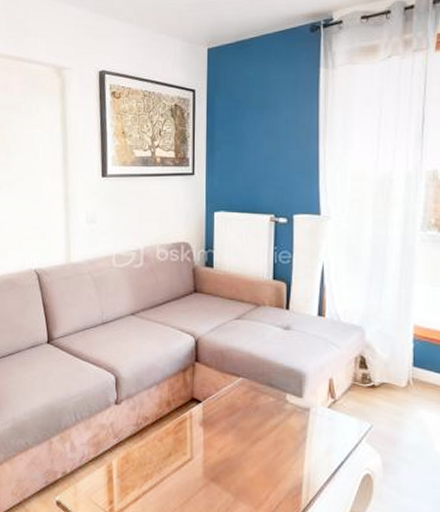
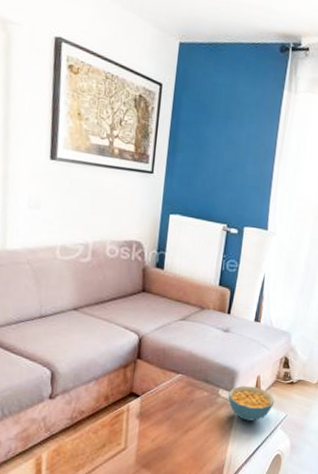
cereal bowl: none [297,390,354,432] -> present [228,385,275,421]

